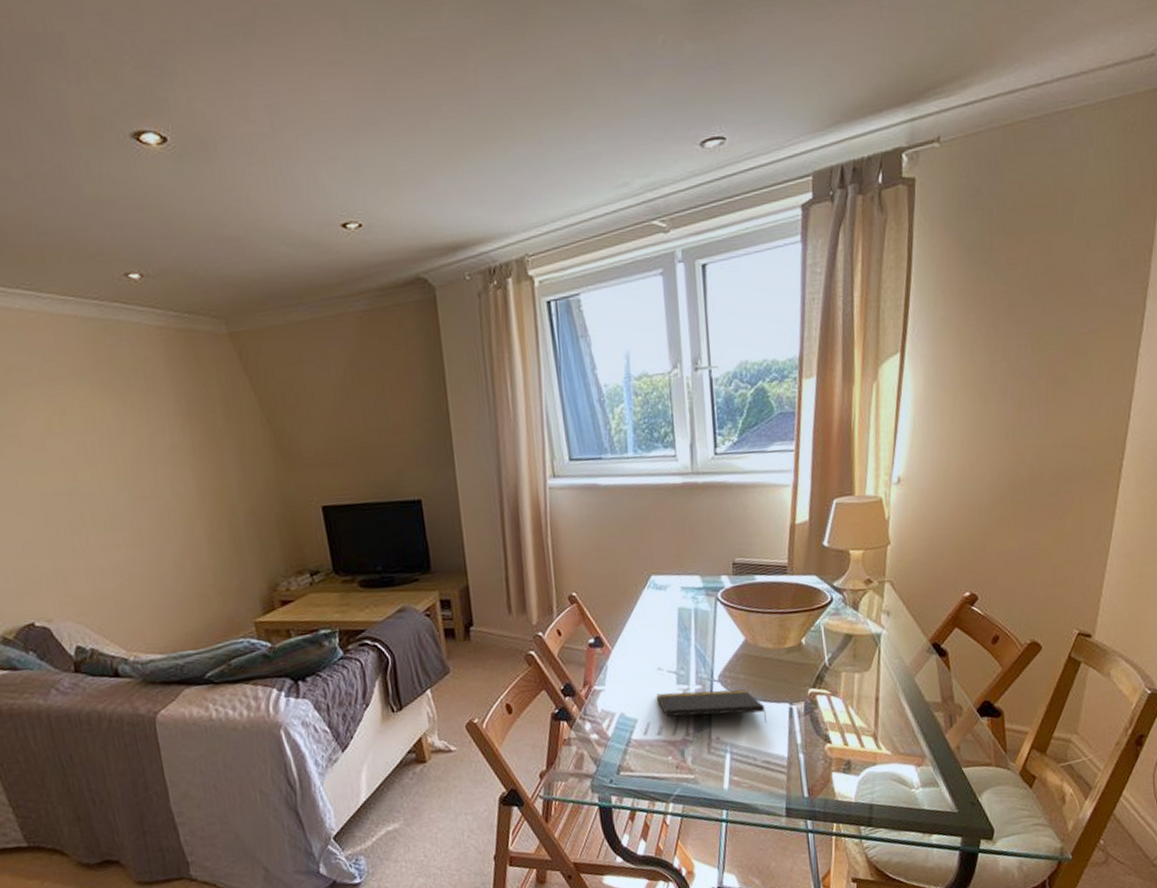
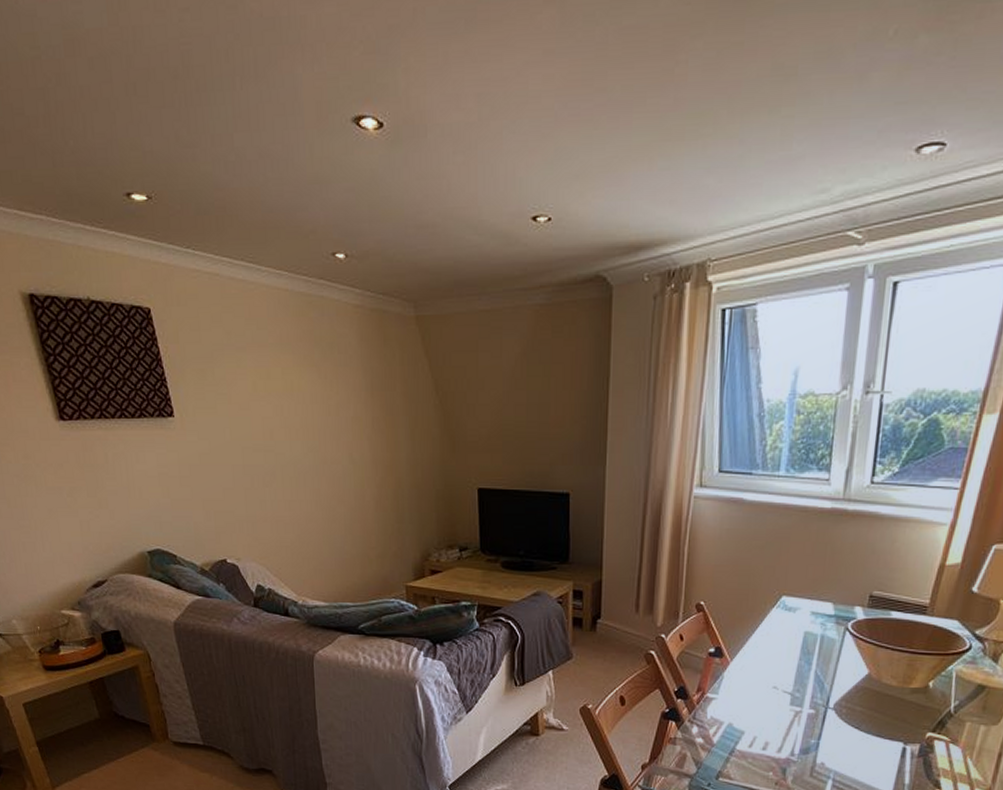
notepad: present [657,689,766,722] -> none [768,711,878,757]

